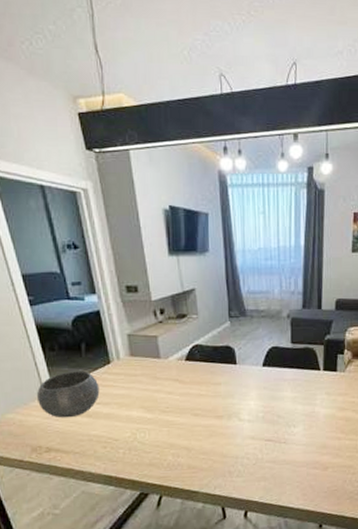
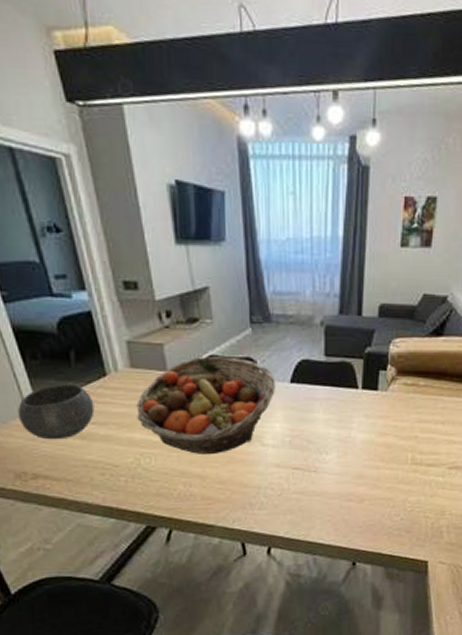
fruit basket: none [134,345,250,430] -> present [136,357,275,455]

